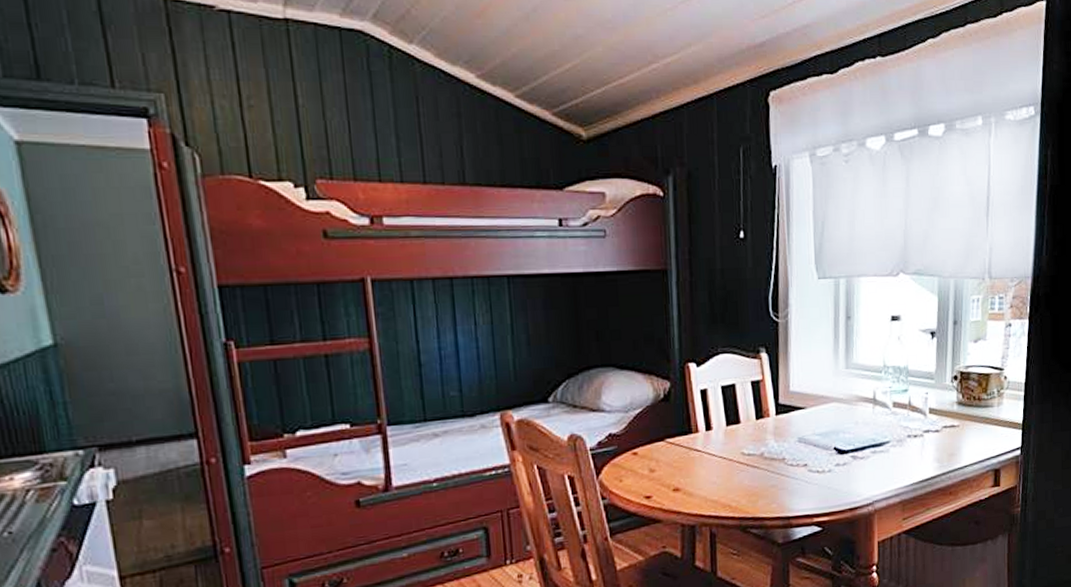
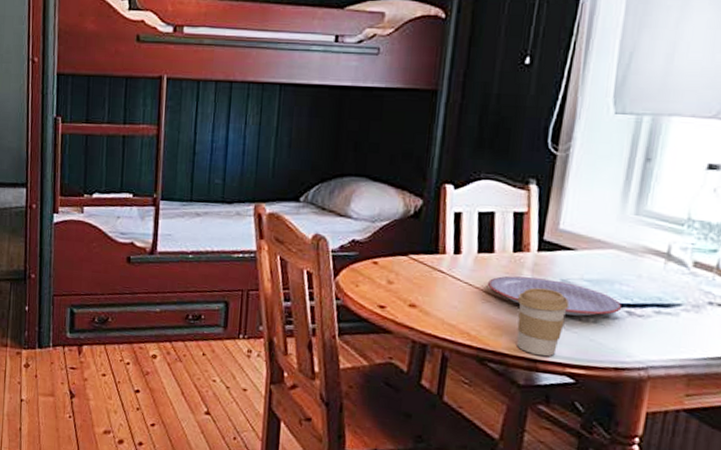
plate: none [739,439,847,470] -> present [488,275,621,317]
coffee cup: none [765,448,808,513] -> present [517,287,570,357]

